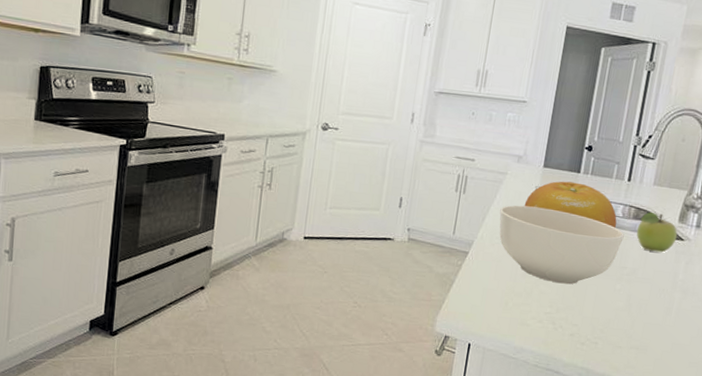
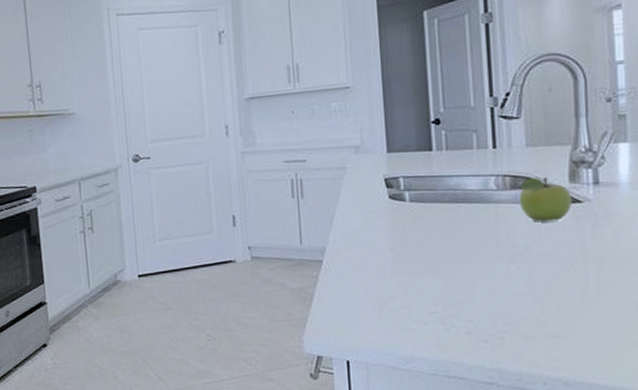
bowl: present [499,205,624,285] -> none [348,196,505,277]
fruit: present [524,181,617,228] -> none [374,161,493,204]

